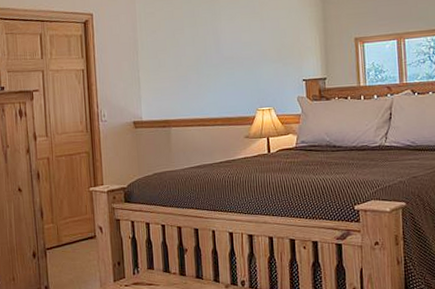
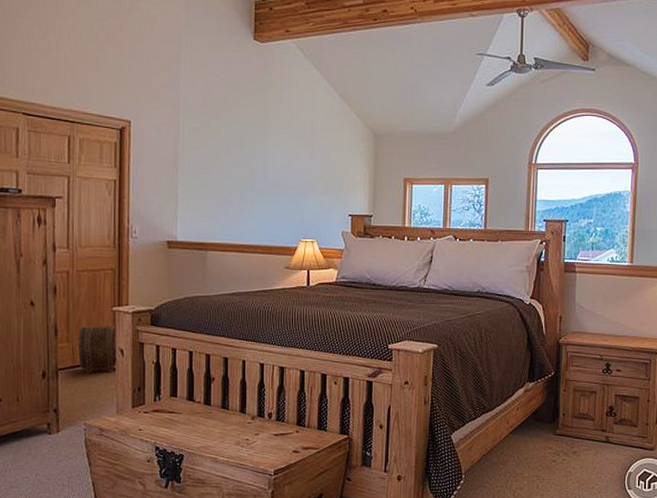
pouch: none [61,205,96,251] -> present [77,325,116,374]

